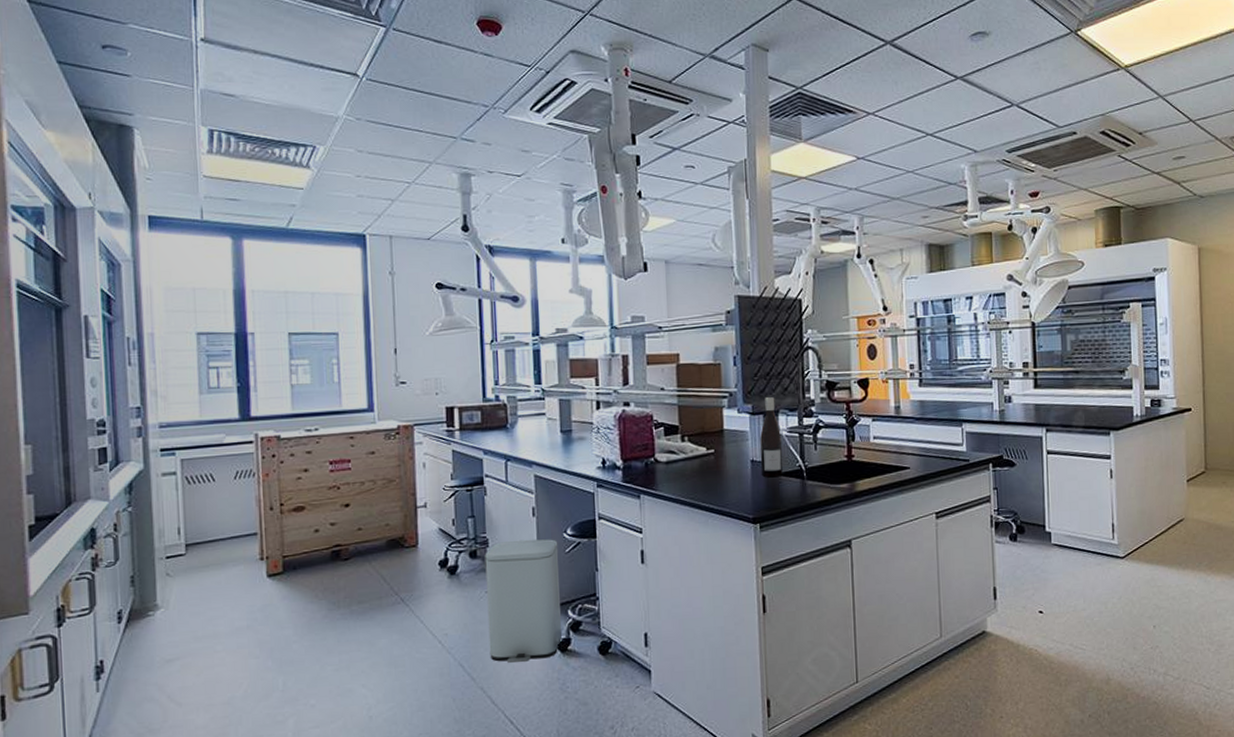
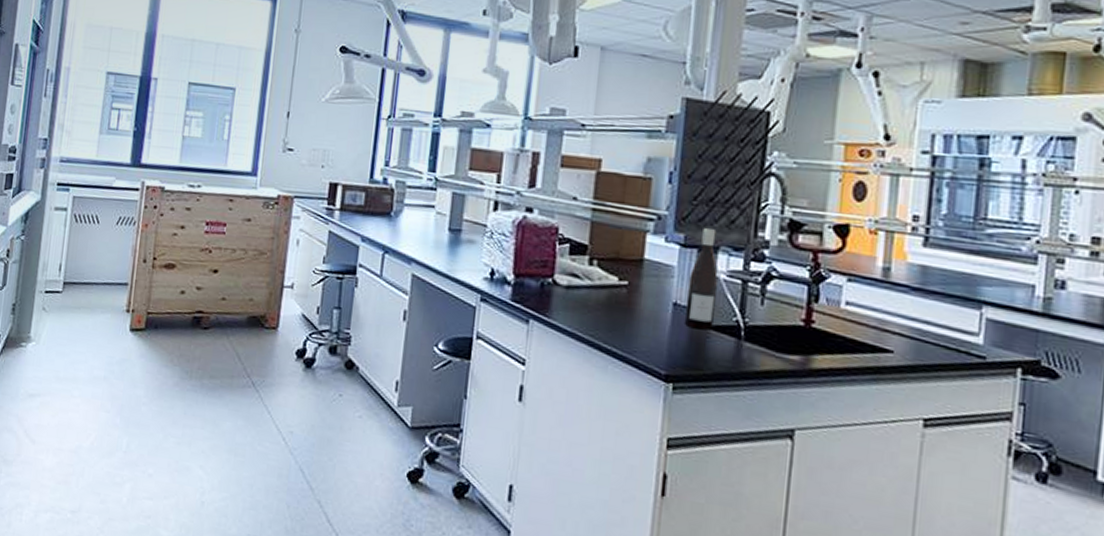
pedal bin: present [485,539,563,664] -> none [333,342,427,486]

